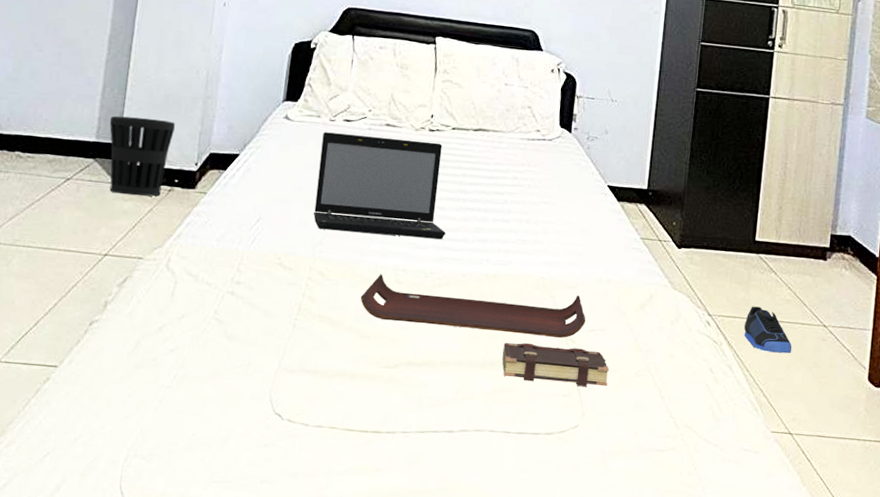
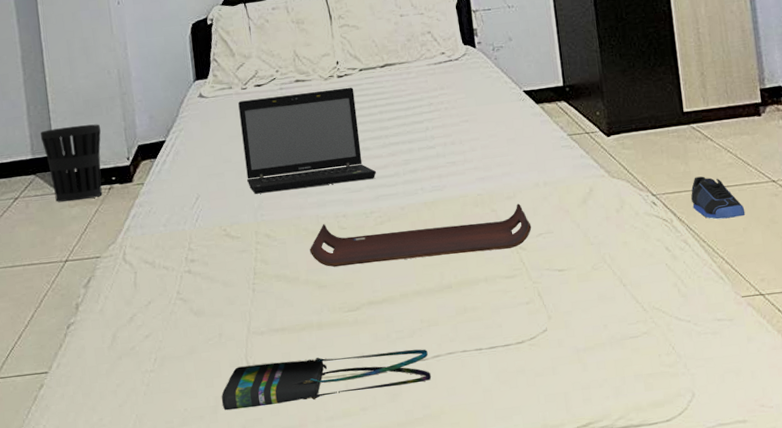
tote bag: none [234,401,456,454] -> present [222,349,432,411]
book: present [502,342,609,387] -> none [456,253,567,297]

